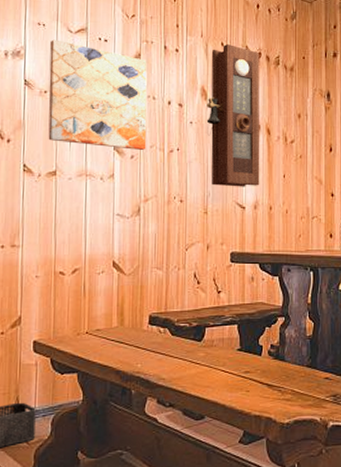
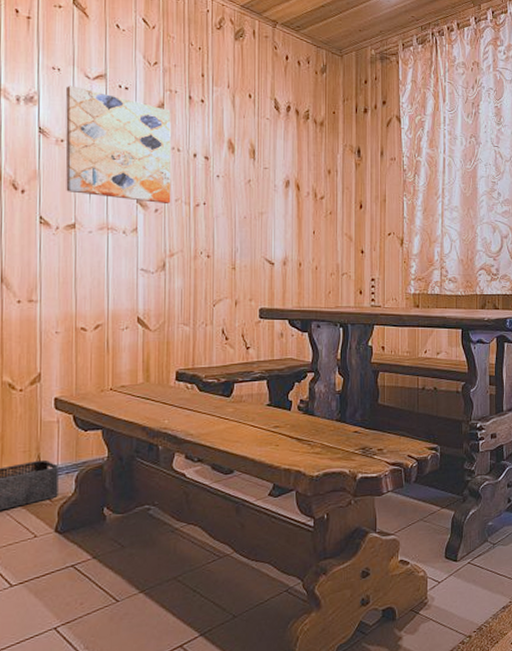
pendulum clock: present [206,43,260,187] -> none [234,95,289,243]

